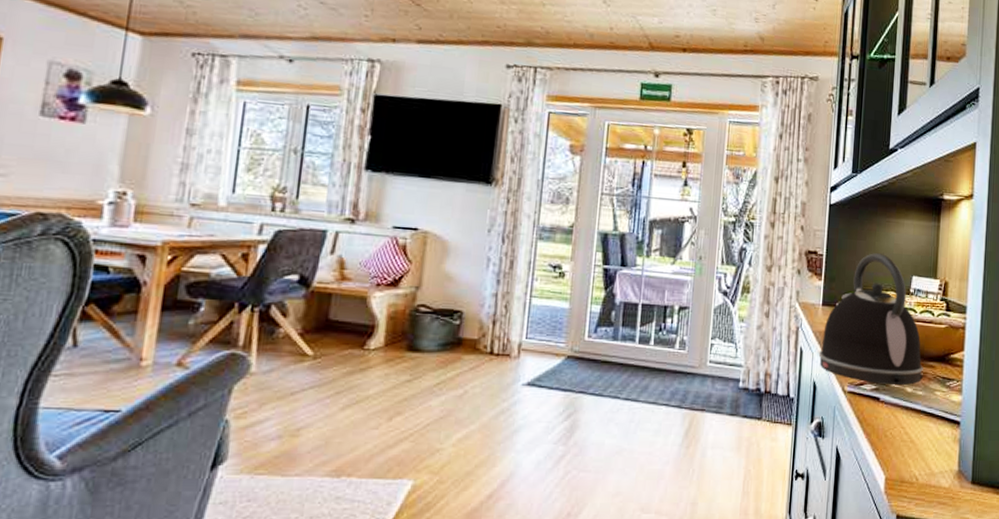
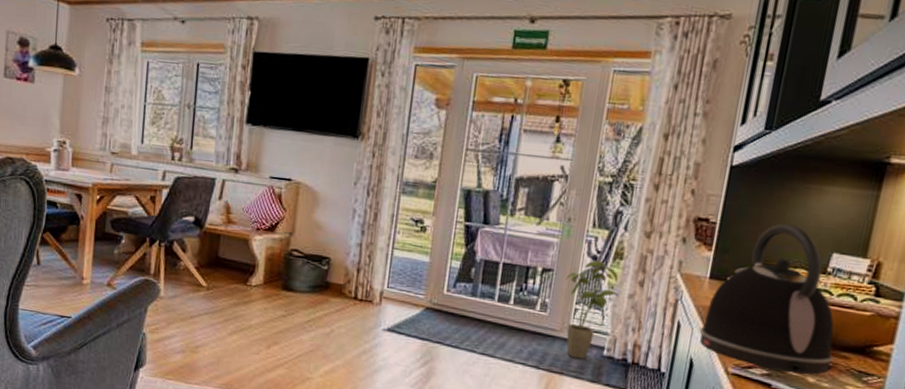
house plant: none [701,295,749,393] -> present [566,260,620,359]

